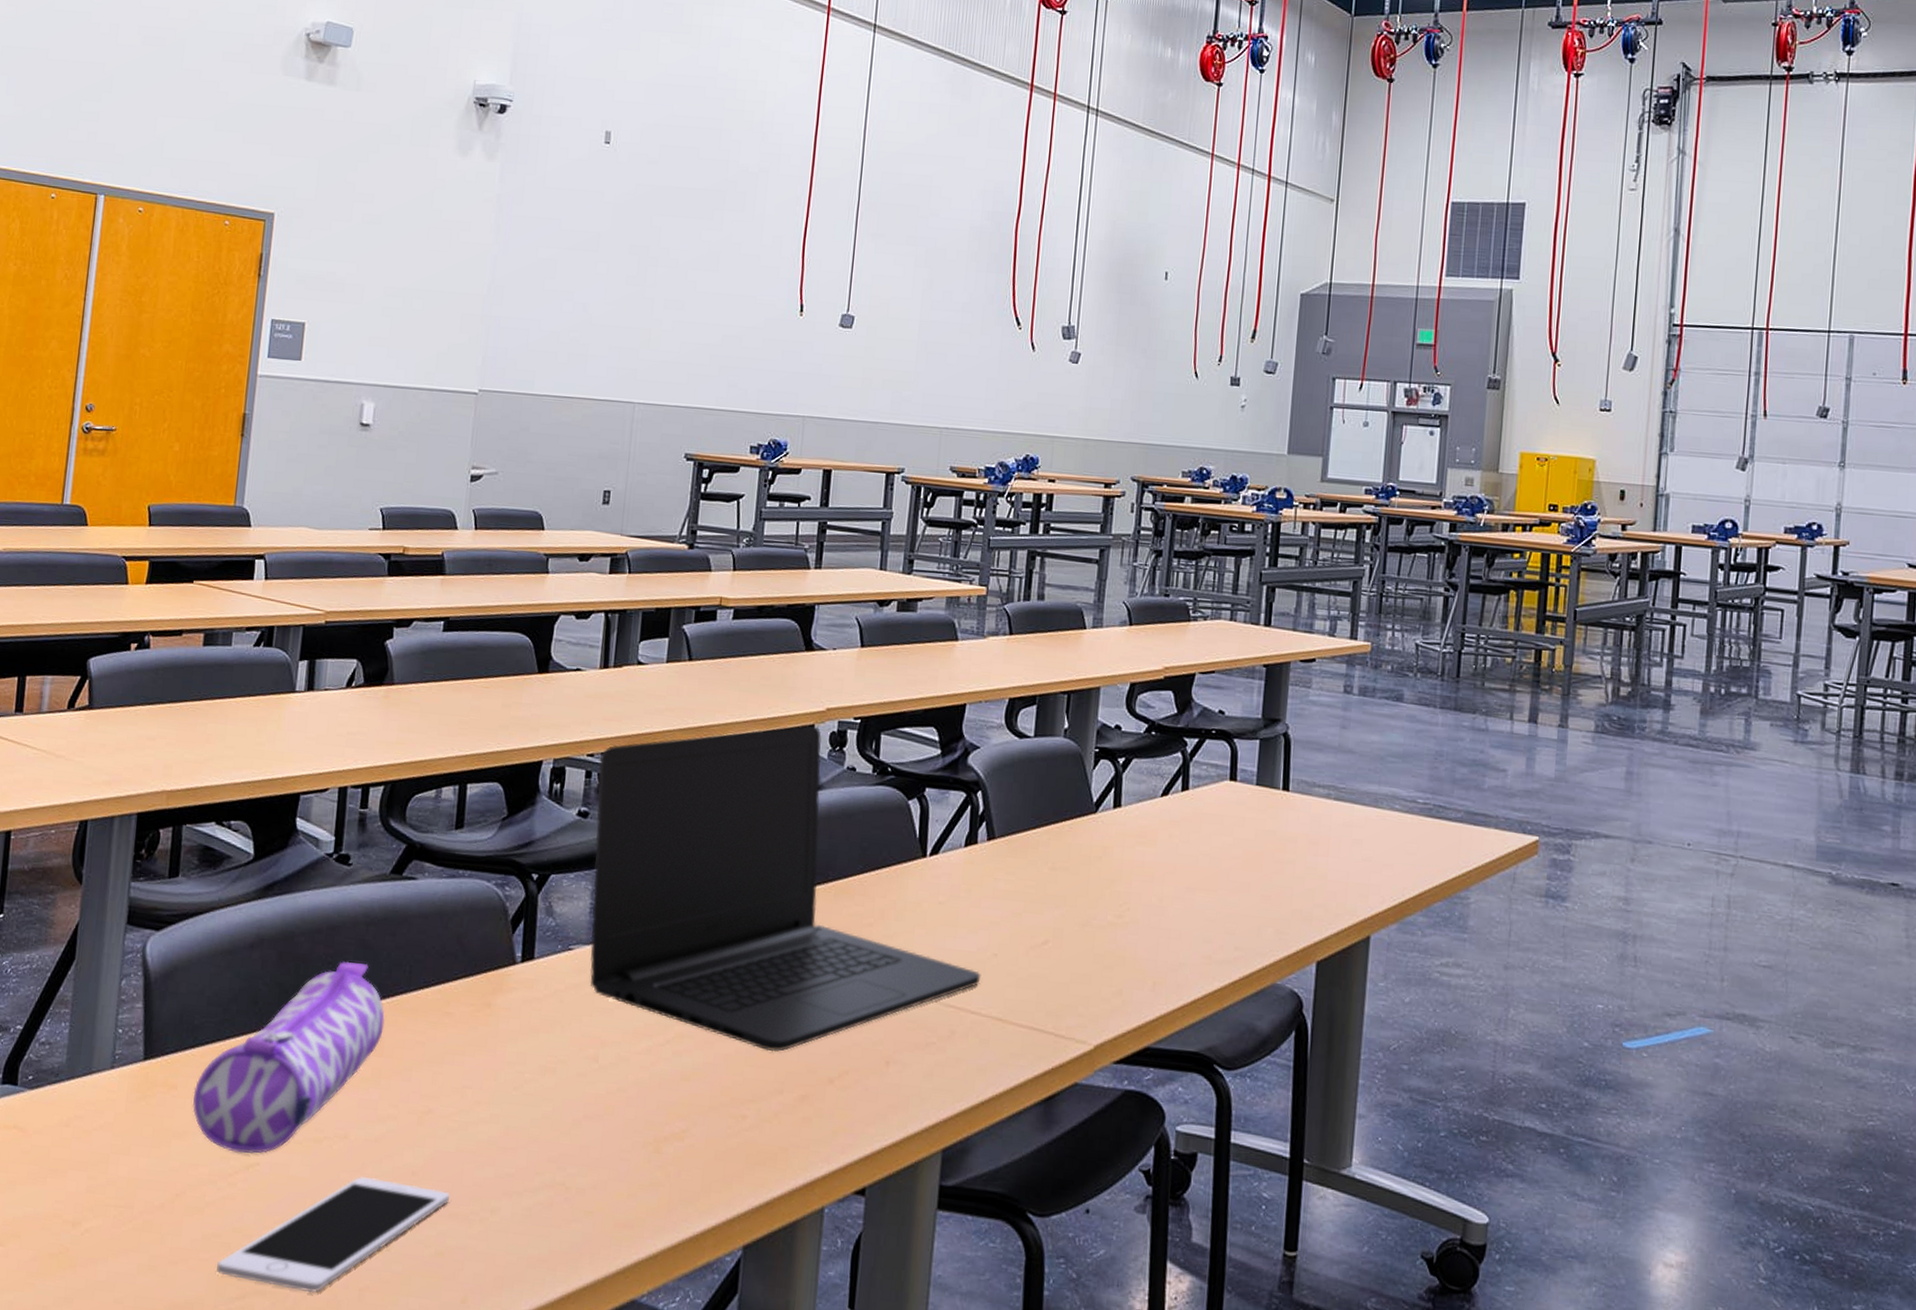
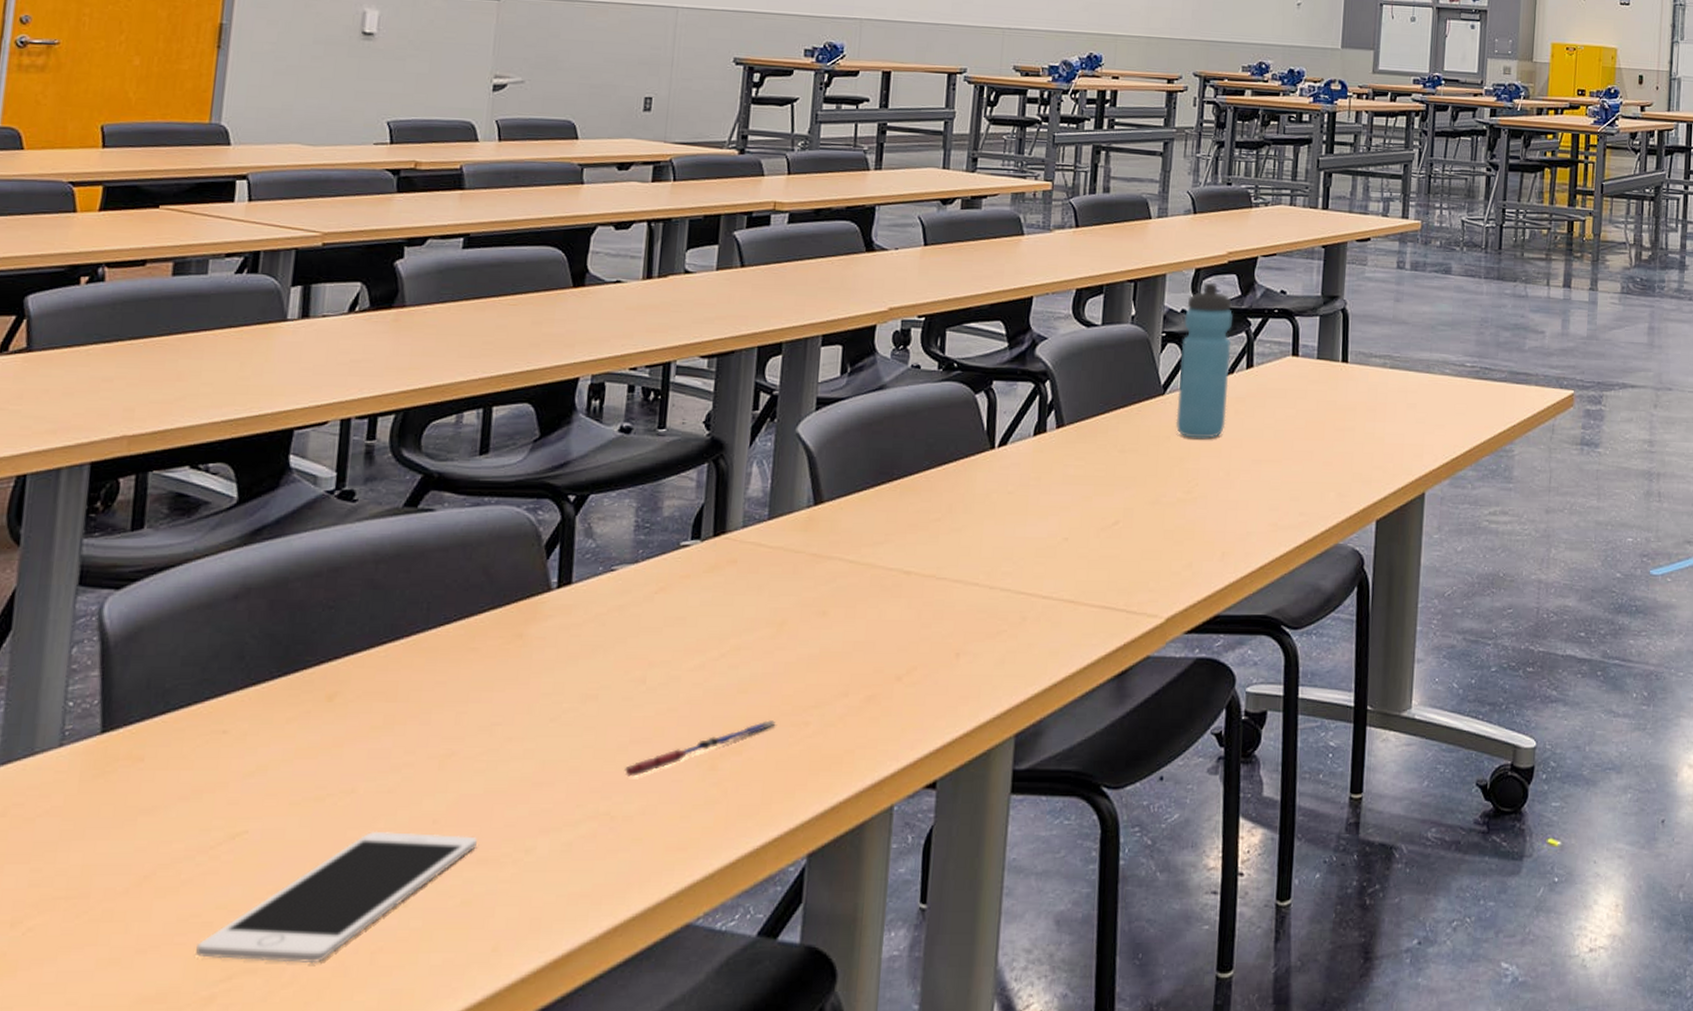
pencil case: present [193,962,385,1154] -> none [164,605,399,823]
pen: none [577,1109,717,1151] -> present [623,720,778,777]
laptop: present [590,725,981,1052] -> none [635,326,1052,655]
water bottle: none [1107,699,1168,862] -> present [1175,283,1232,439]

